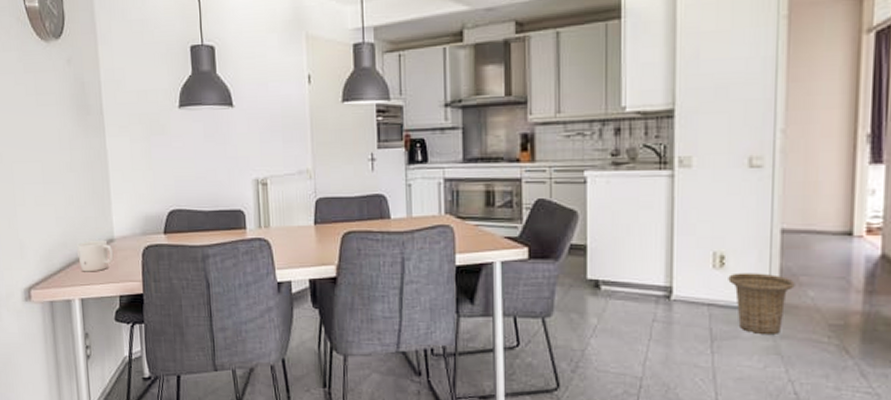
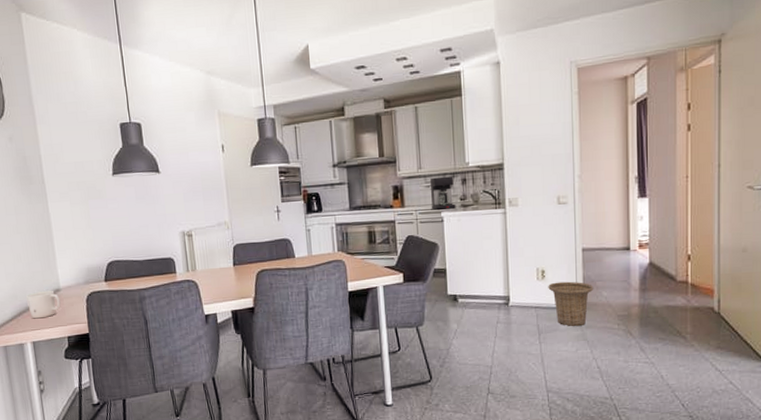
coffee maker: none [572,123,605,169] -> present [430,176,456,211]

